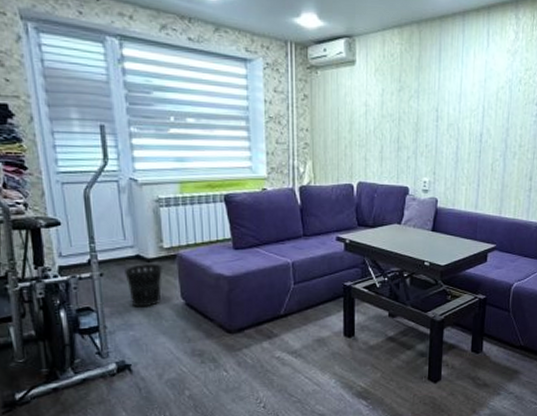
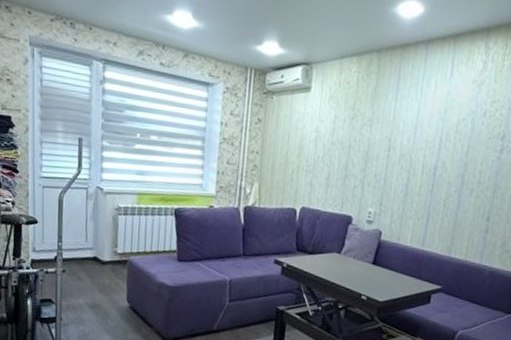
wastebasket: present [124,264,162,307] -> none [82,265,114,306]

